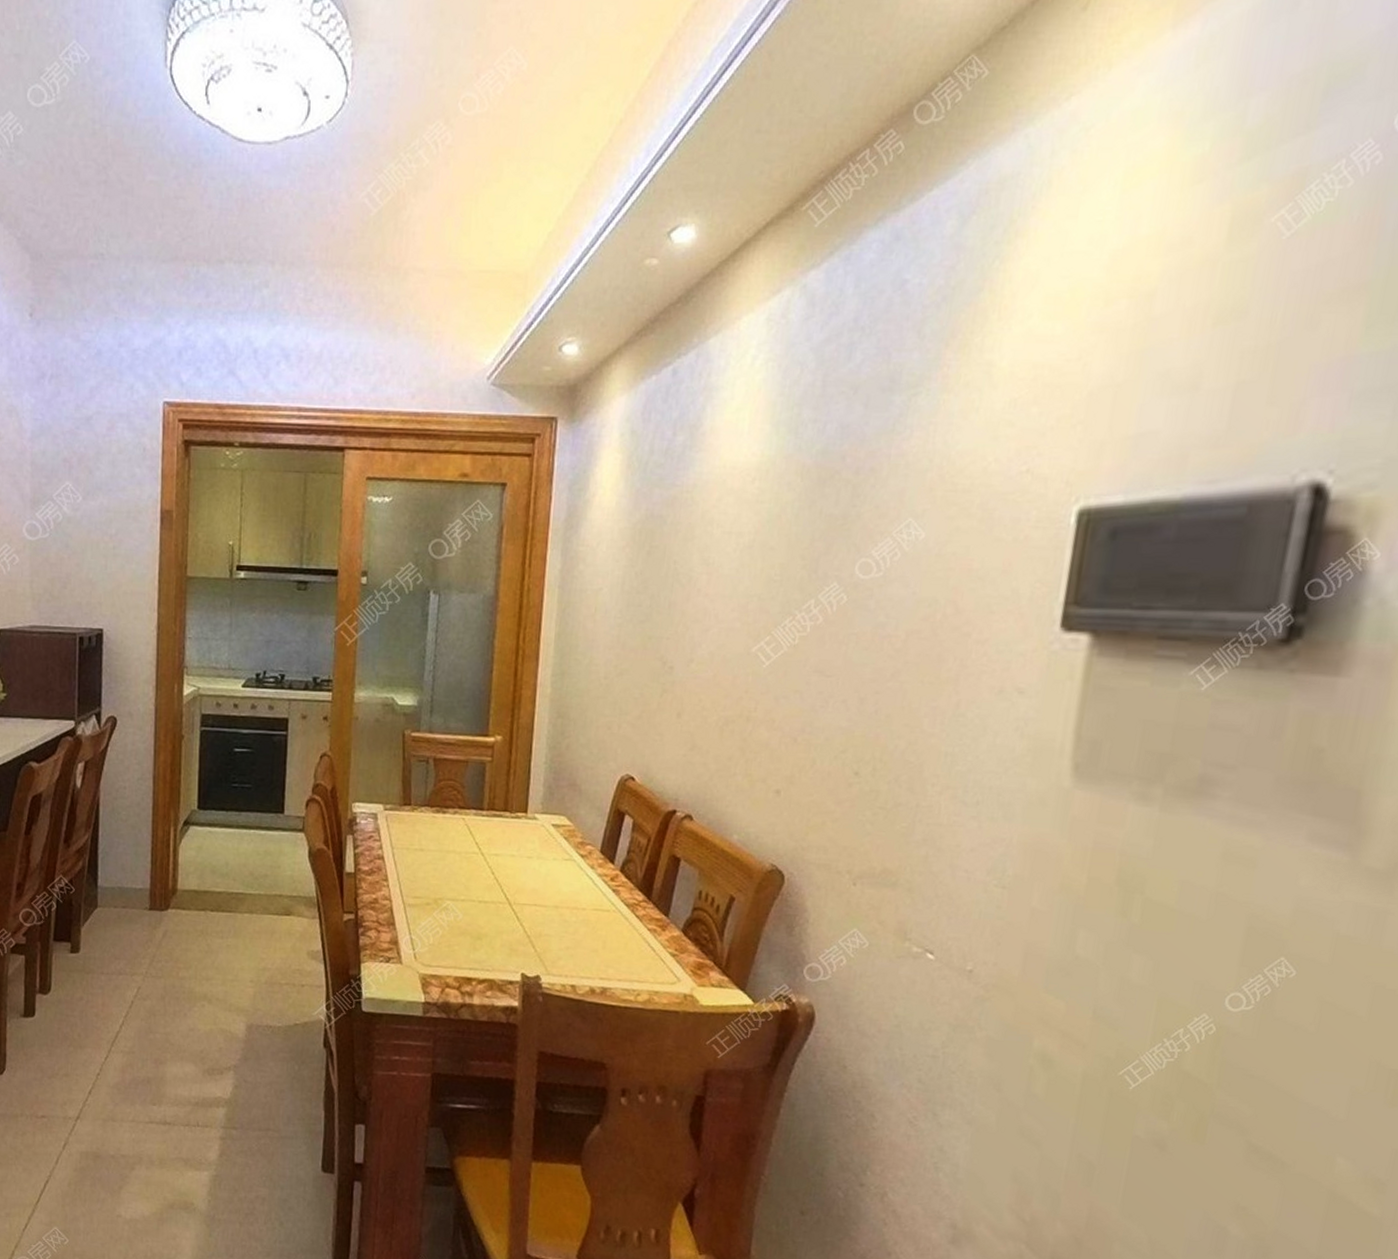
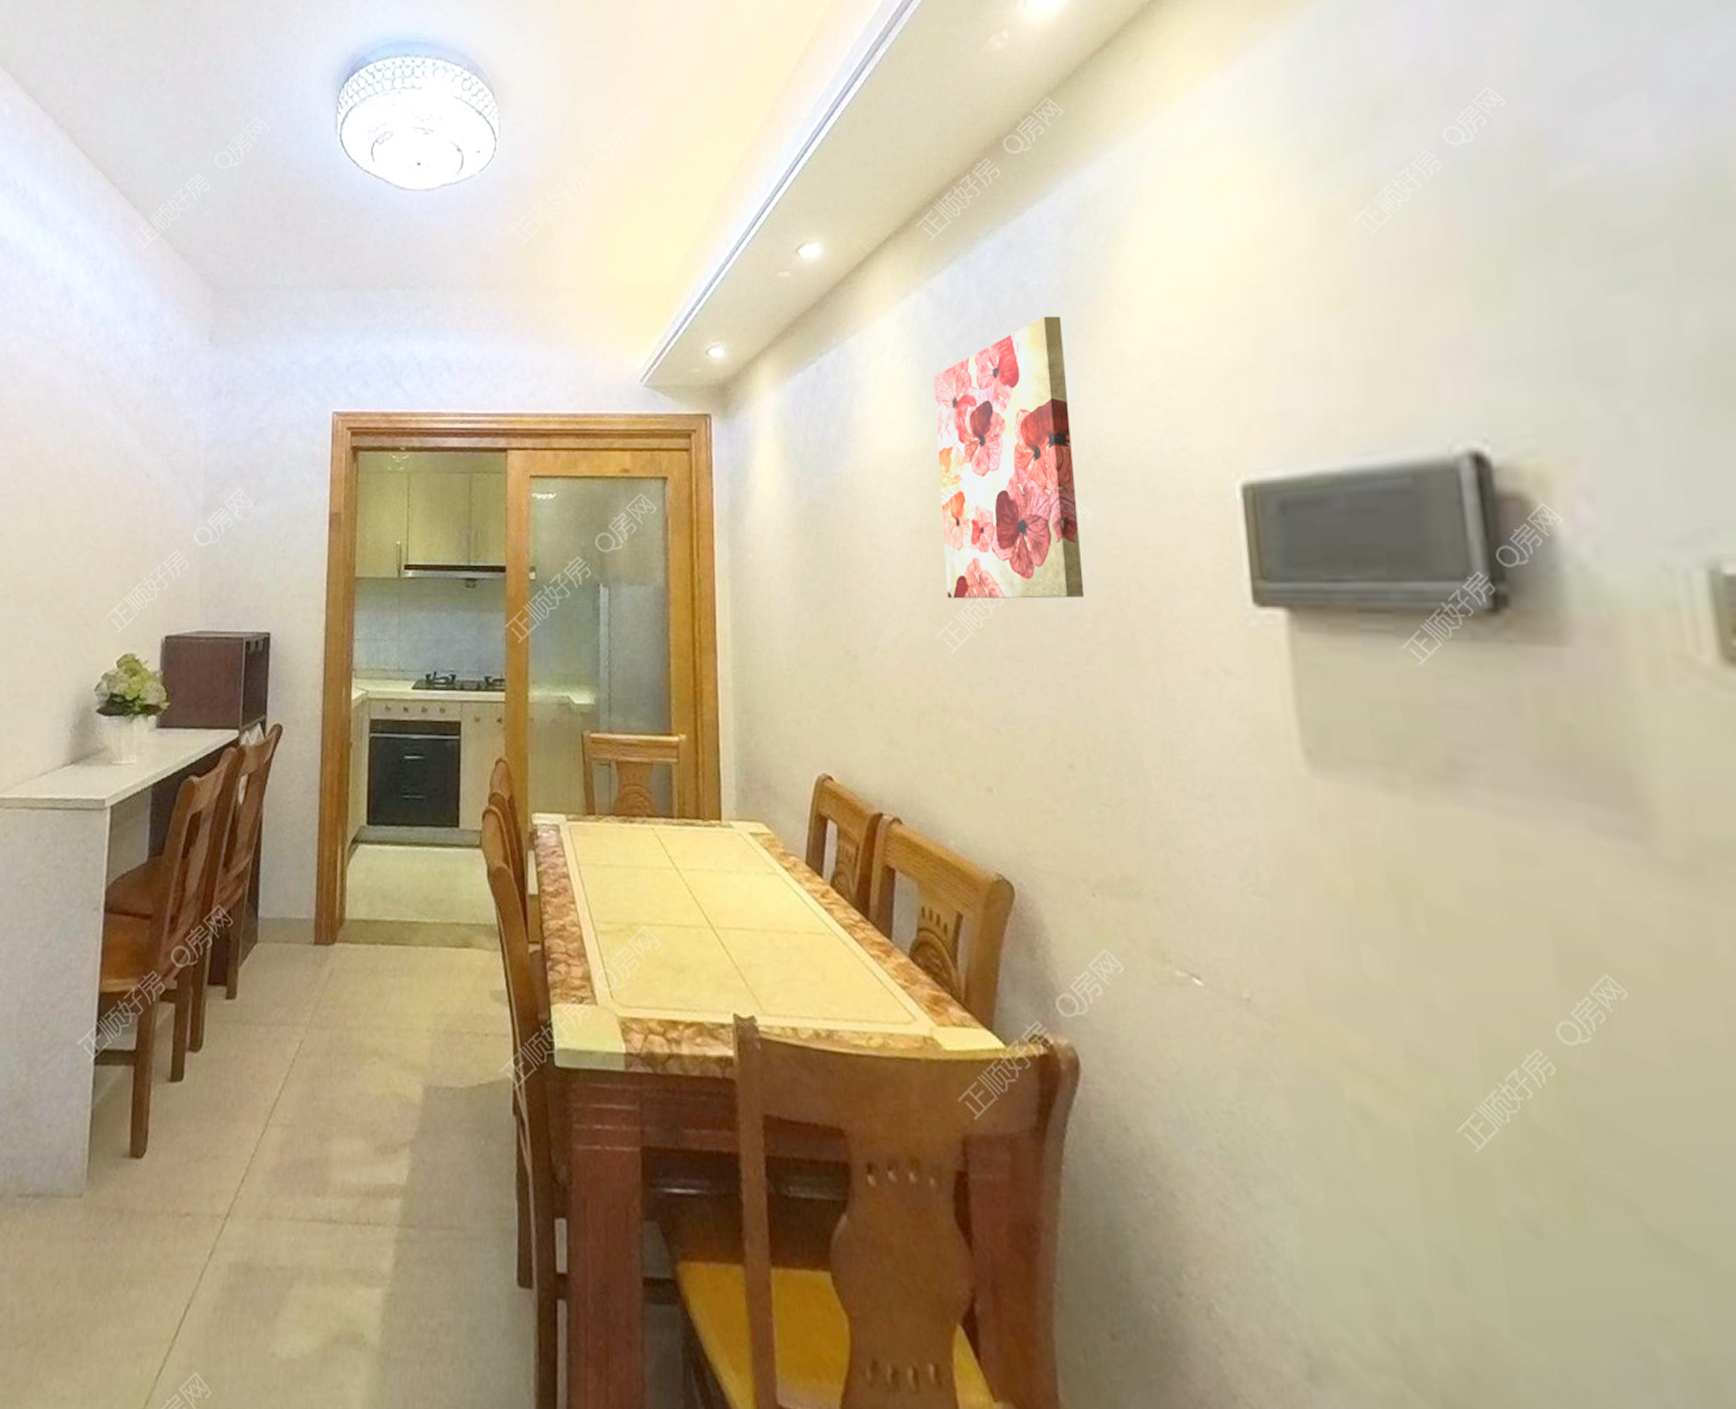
wall art: none [768,321,937,618] -> present [933,316,1085,599]

